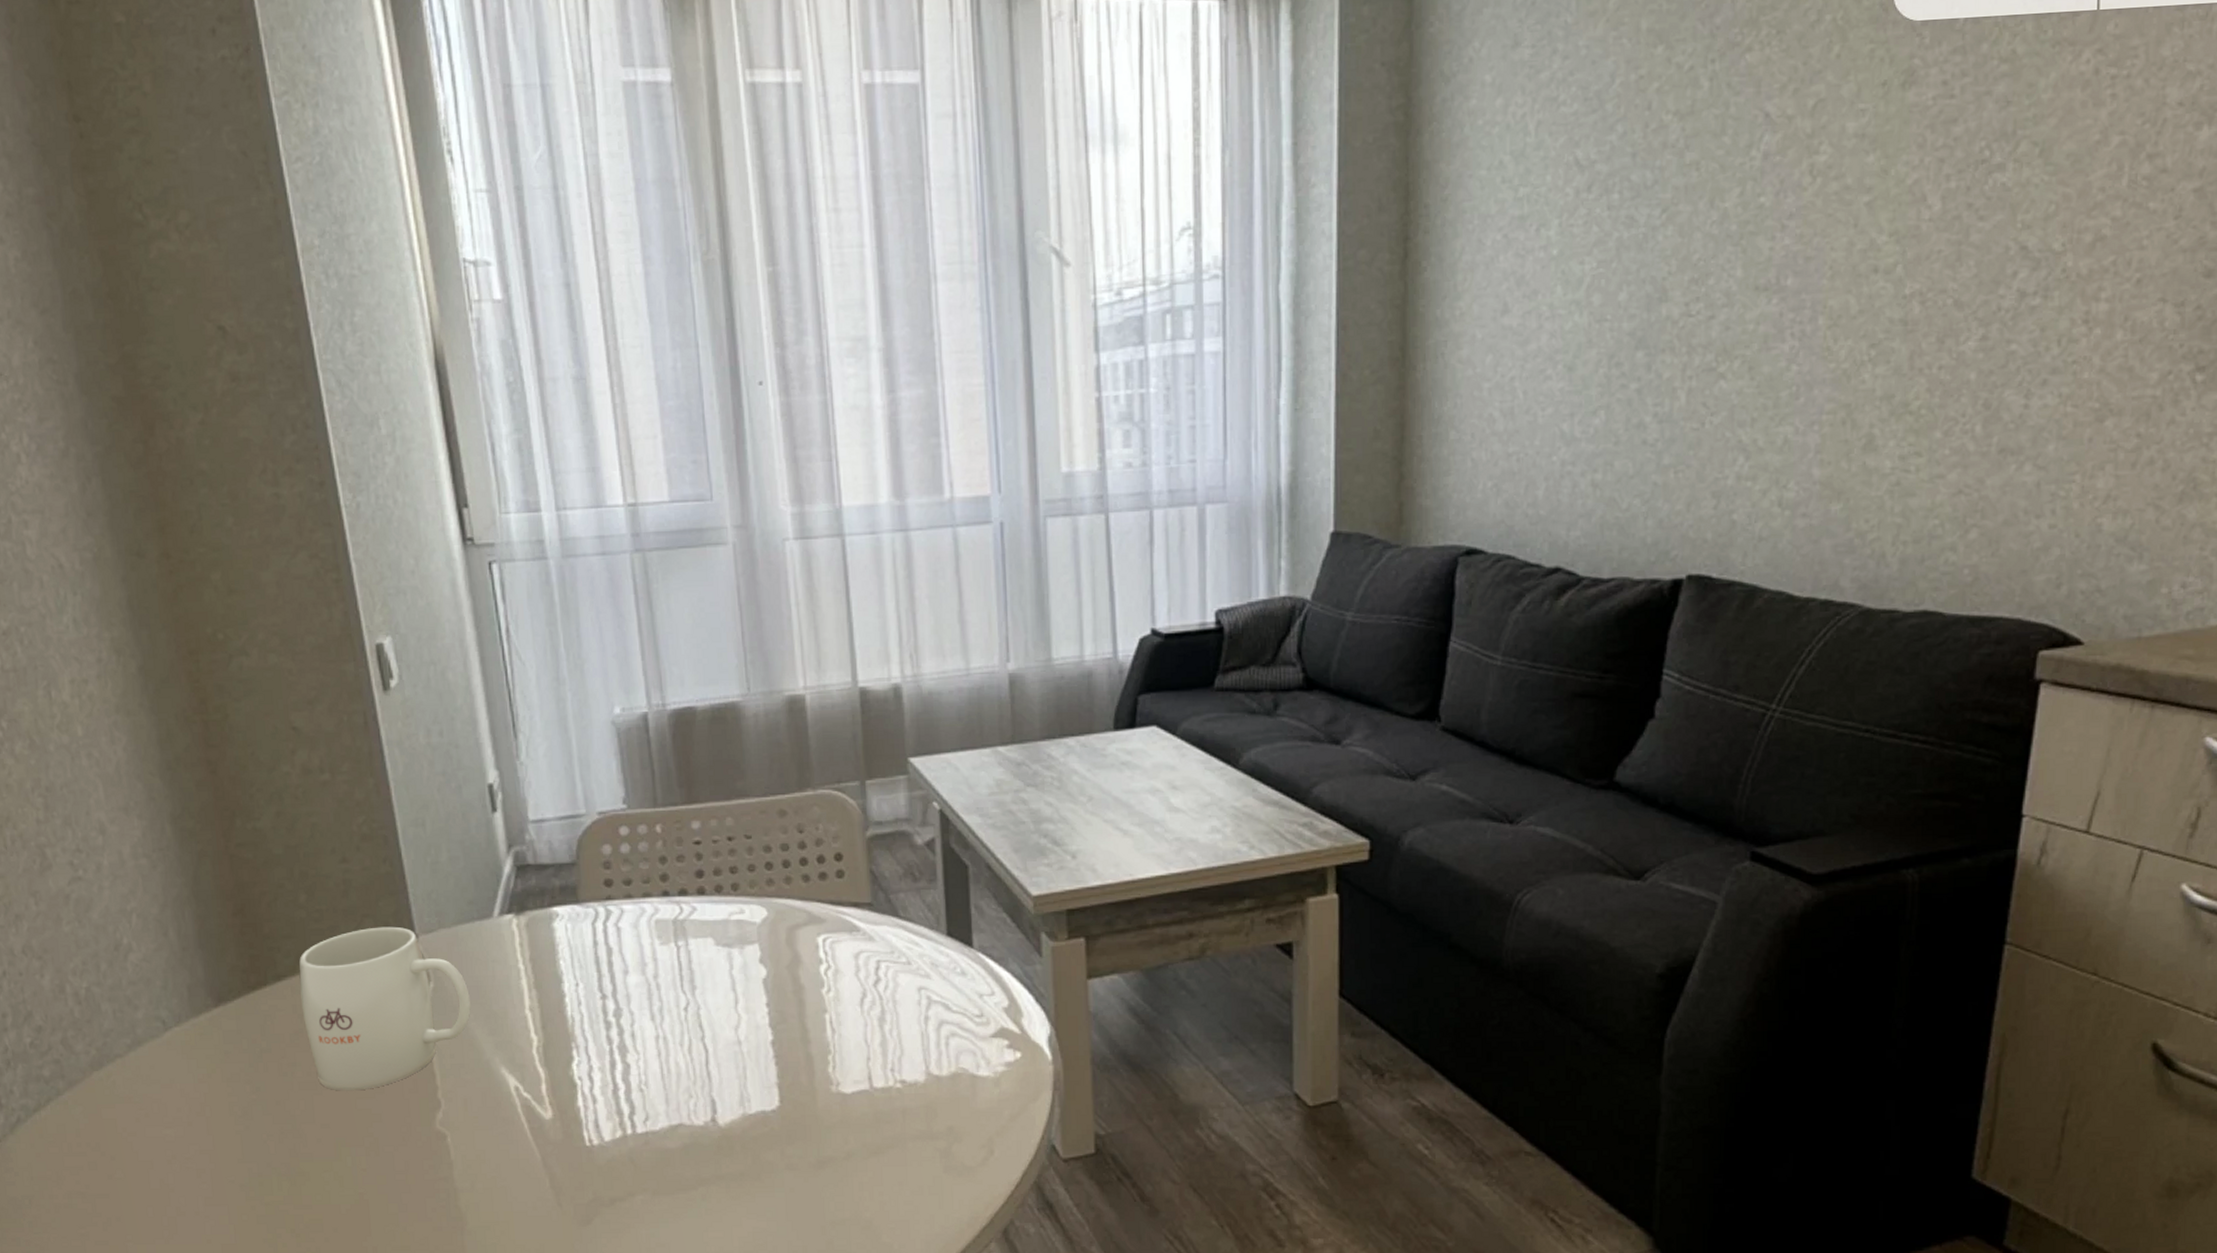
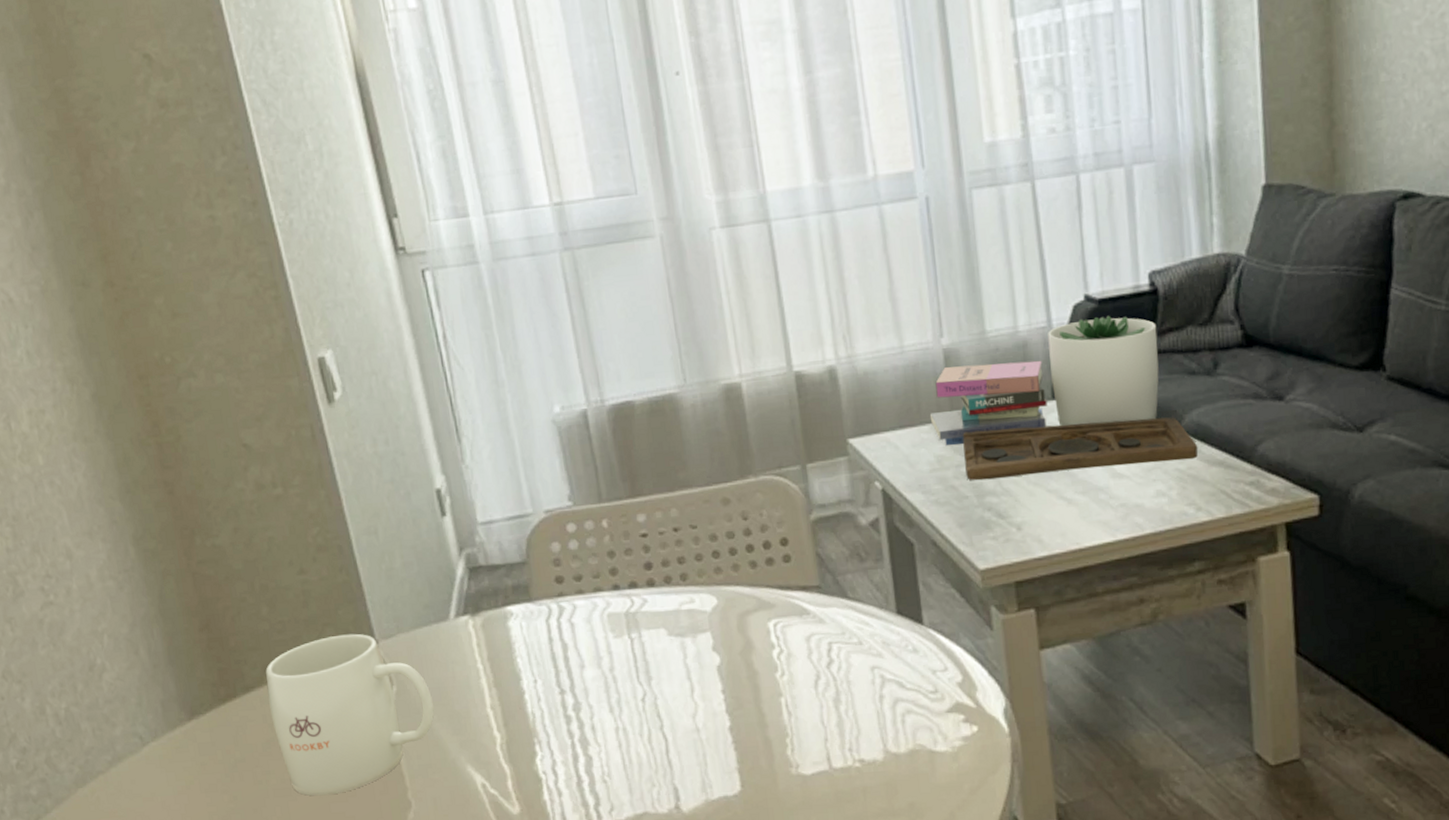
books: none [991,690,1109,770] -> present [929,360,1047,446]
decorative tray: none [1023,754,1255,807] -> present [962,417,1198,480]
planter: none [1113,650,1221,758] -> present [1048,315,1159,427]

